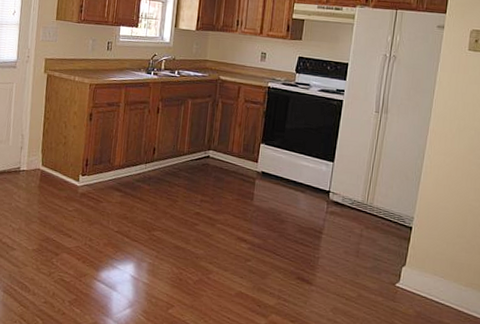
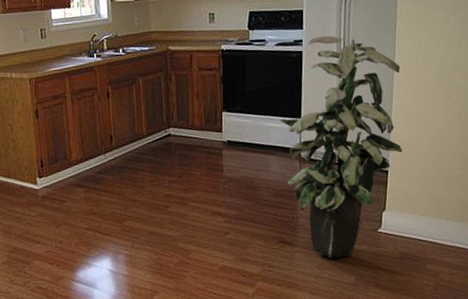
indoor plant: none [313,89,435,306] -> present [280,35,403,258]

